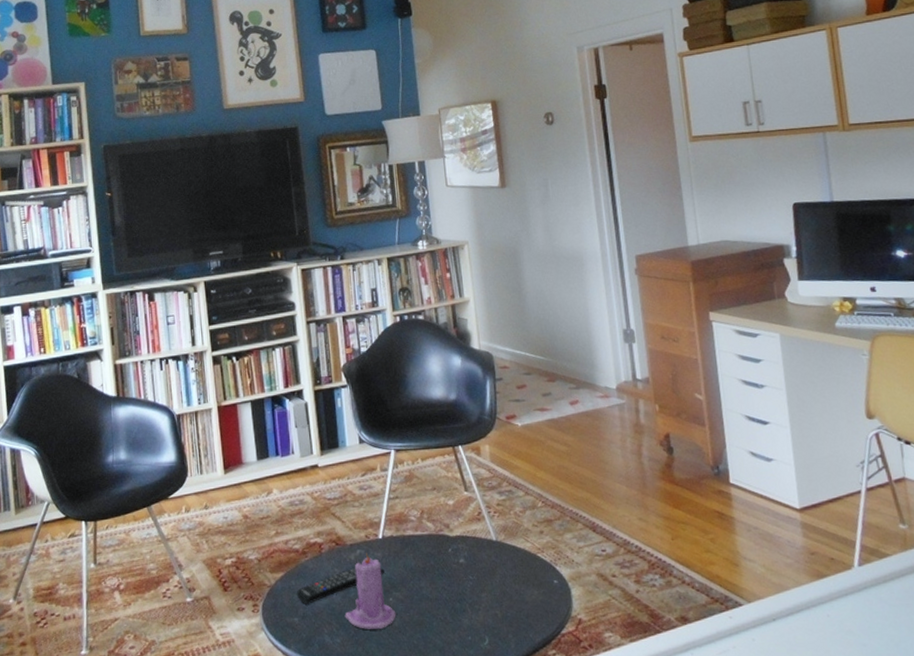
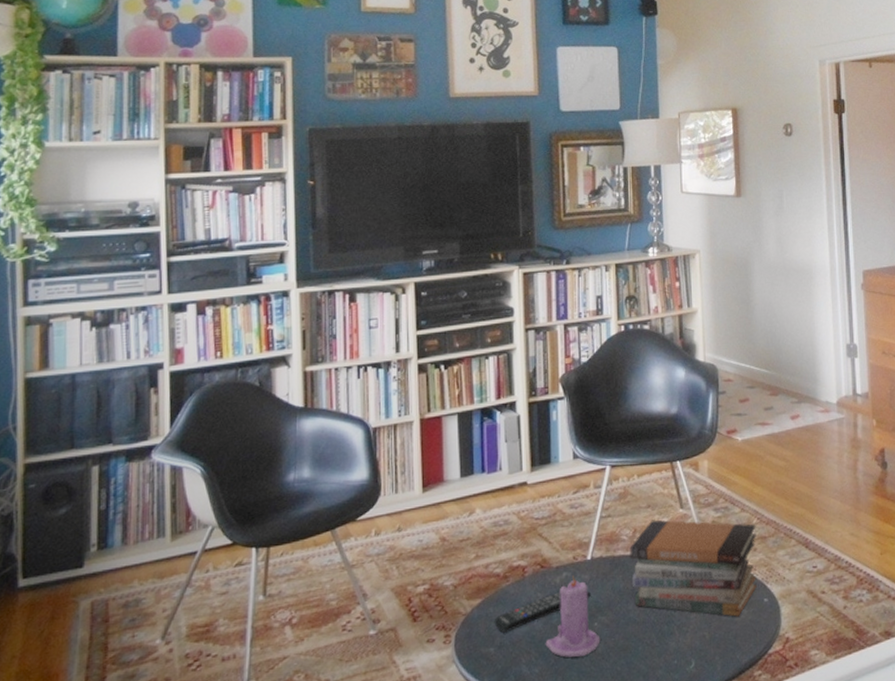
book stack: none [418,501,546,597] -> present [629,519,757,617]

